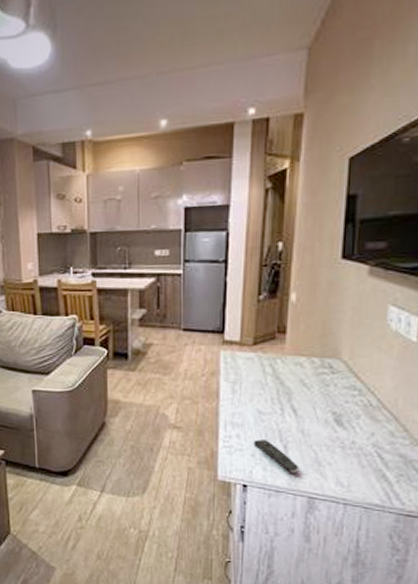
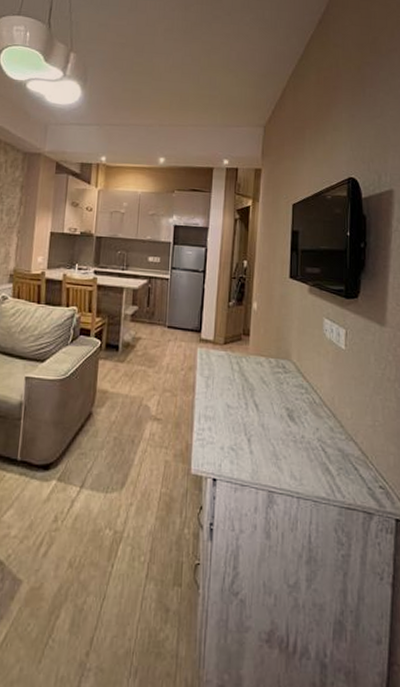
remote control: present [253,439,298,473] -> none [222,433,260,467]

